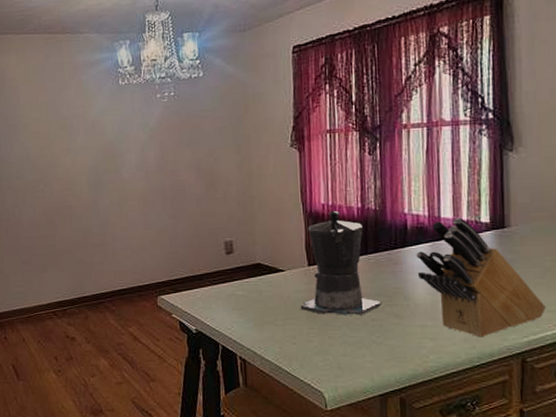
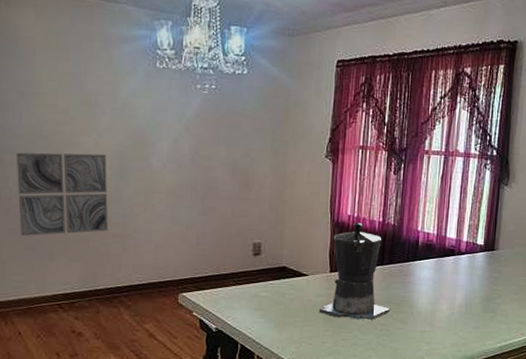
wall art: none [10,171,90,251] -> present [16,152,109,236]
knife block: present [416,218,546,338] -> none [422,238,516,343]

